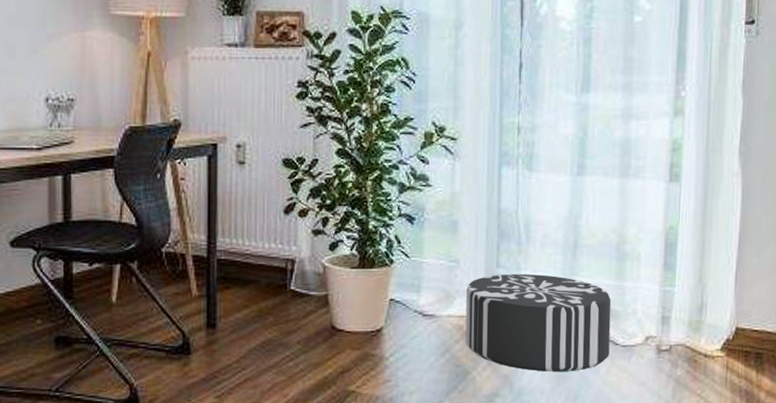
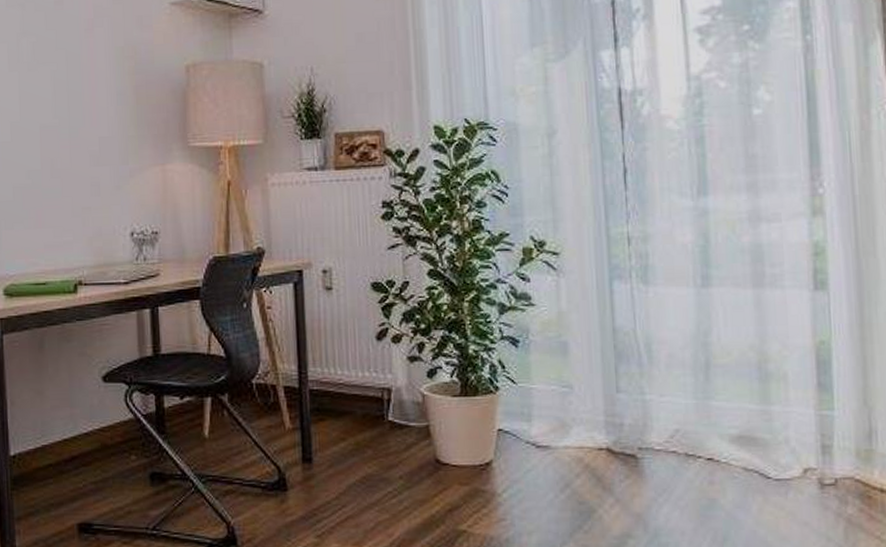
pouf: present [465,273,611,372] -> none [584,398,761,510]

